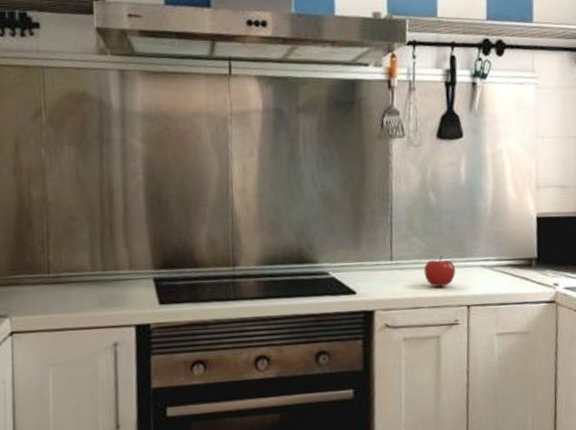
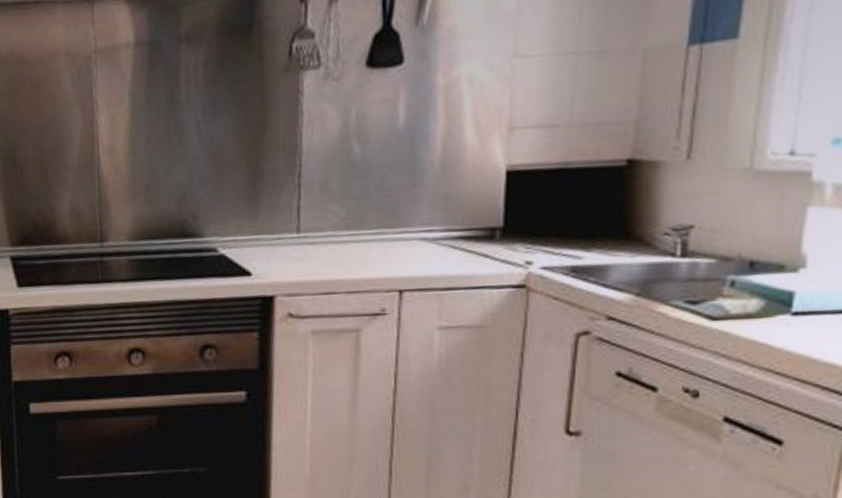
fruit: present [424,255,456,288] -> none [341,225,385,267]

